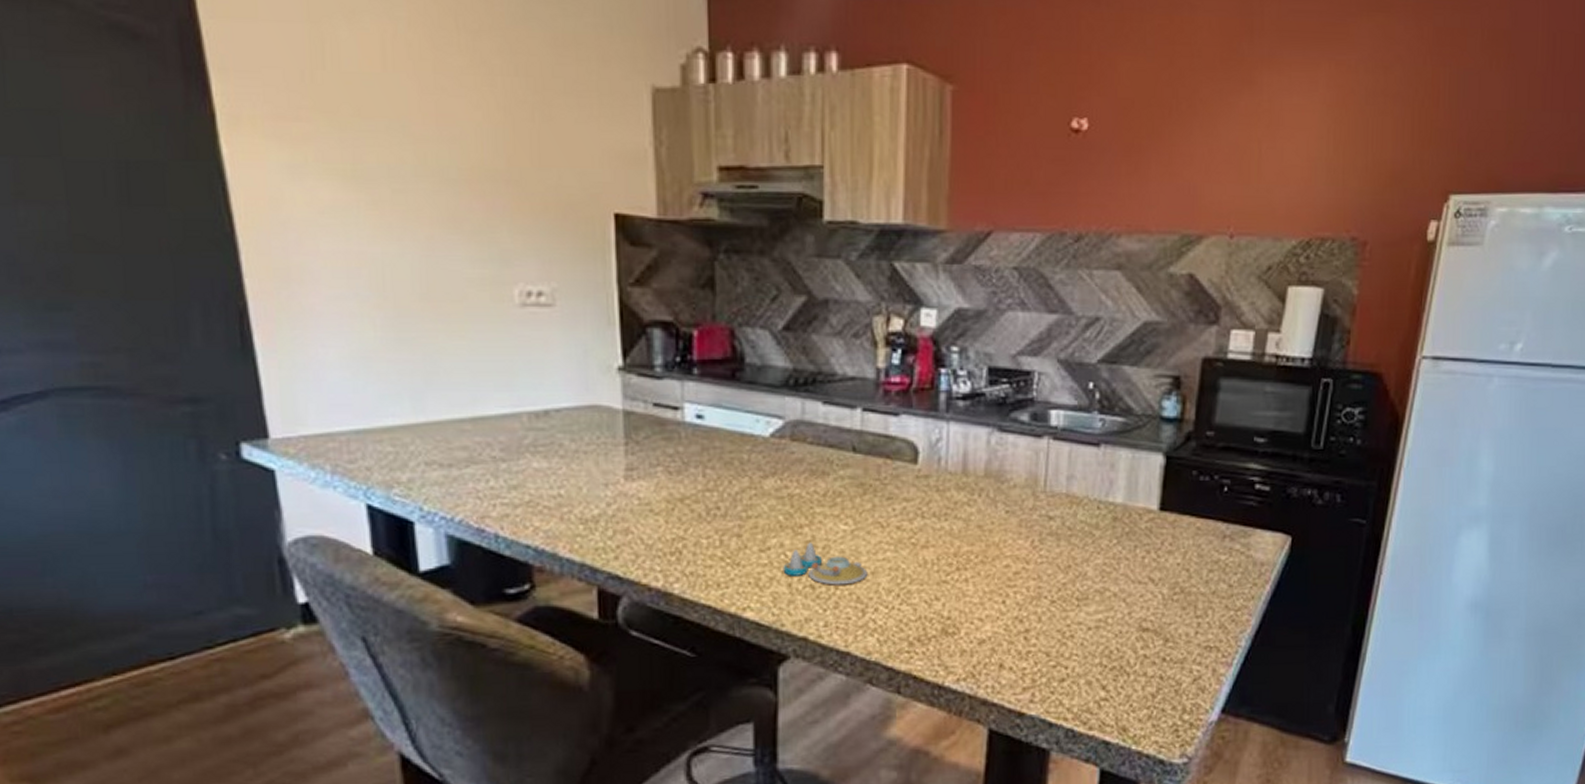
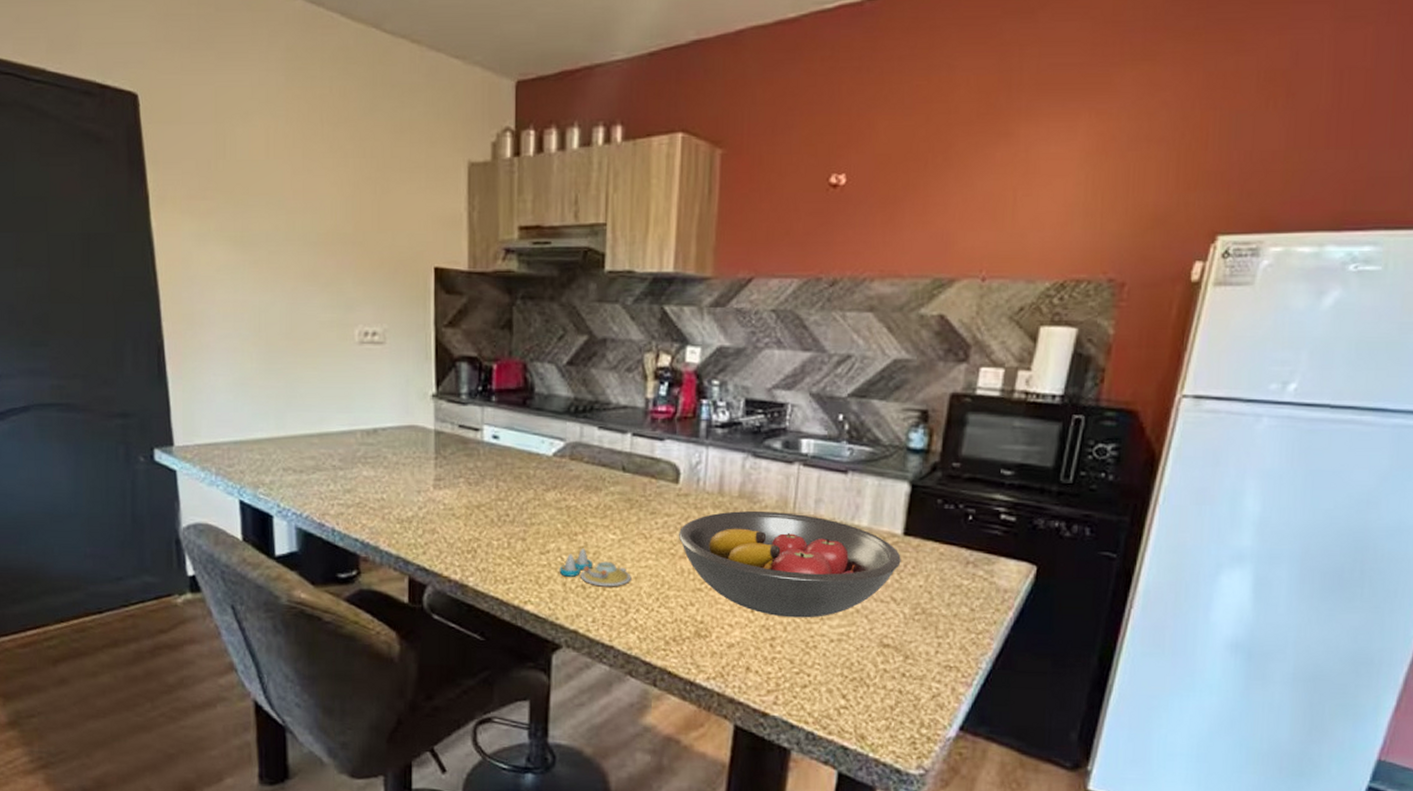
fruit bowl: none [918,490,1158,607] -> present [678,510,901,618]

